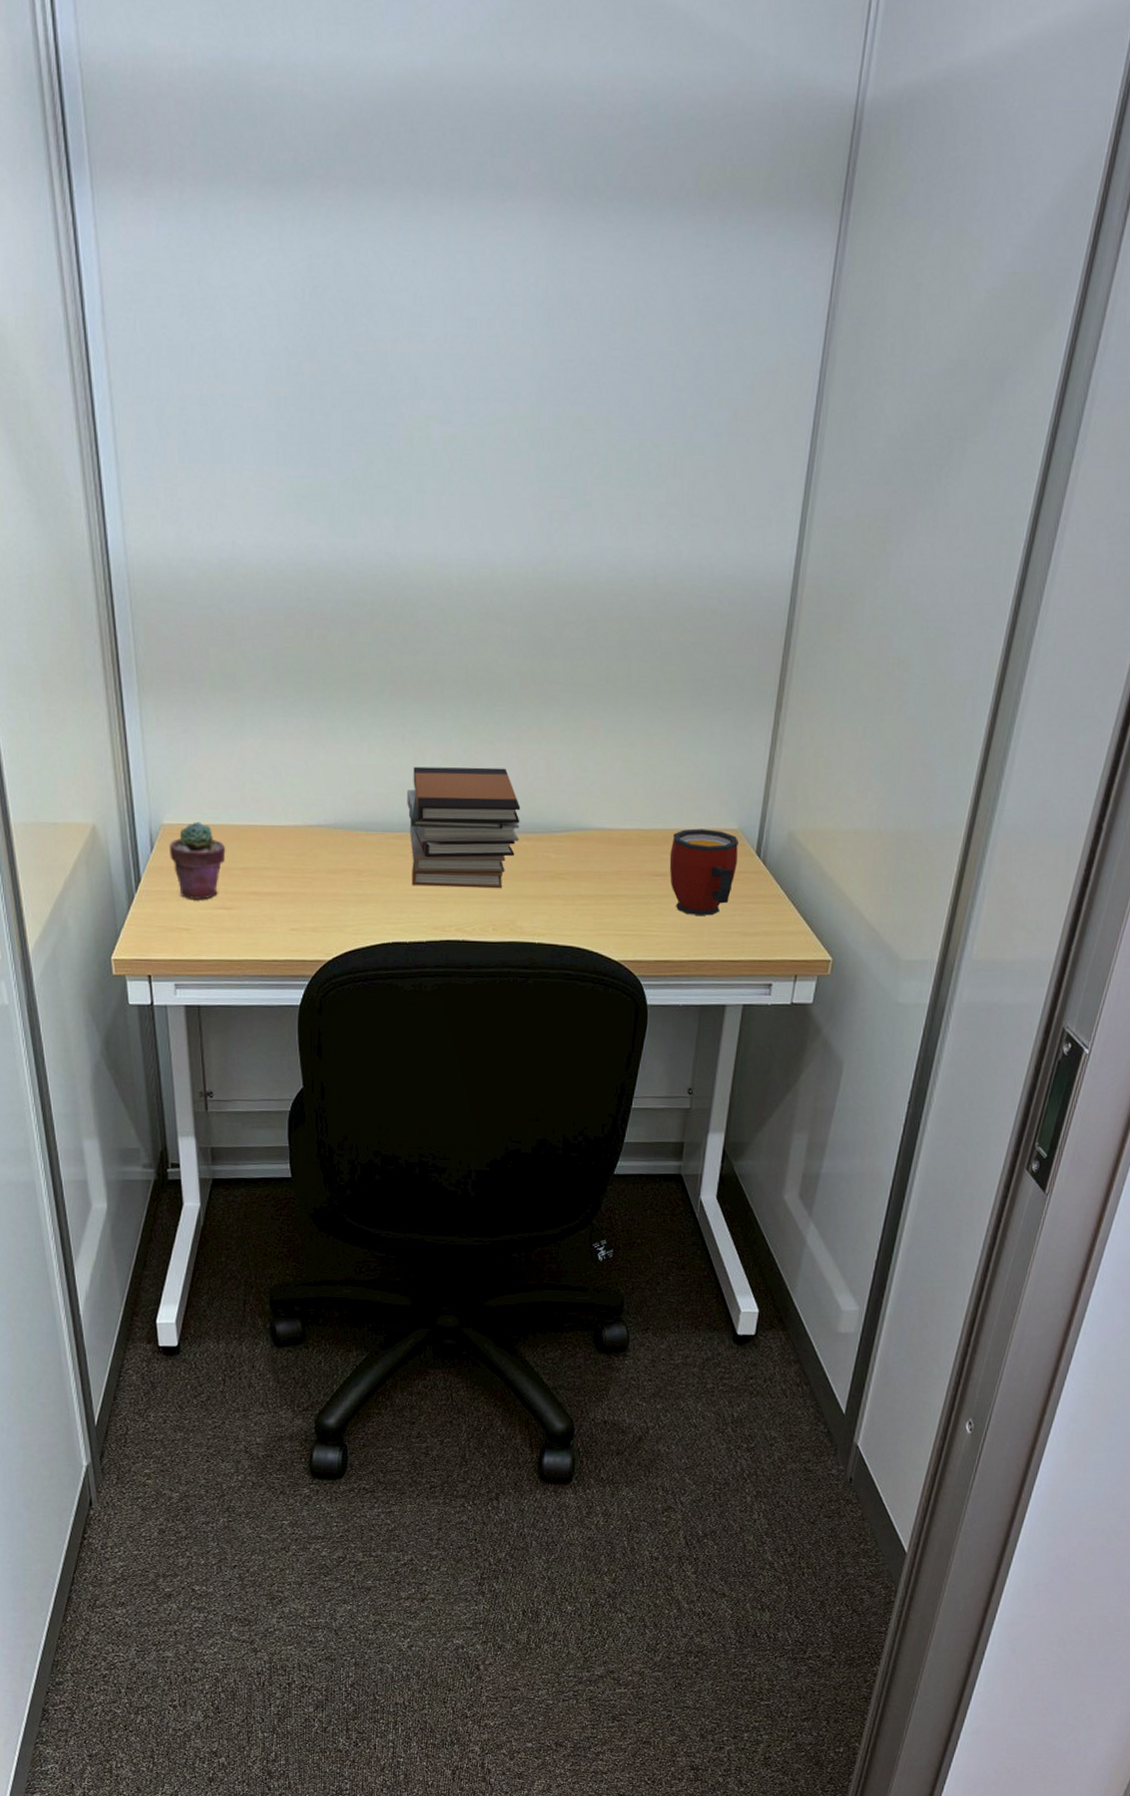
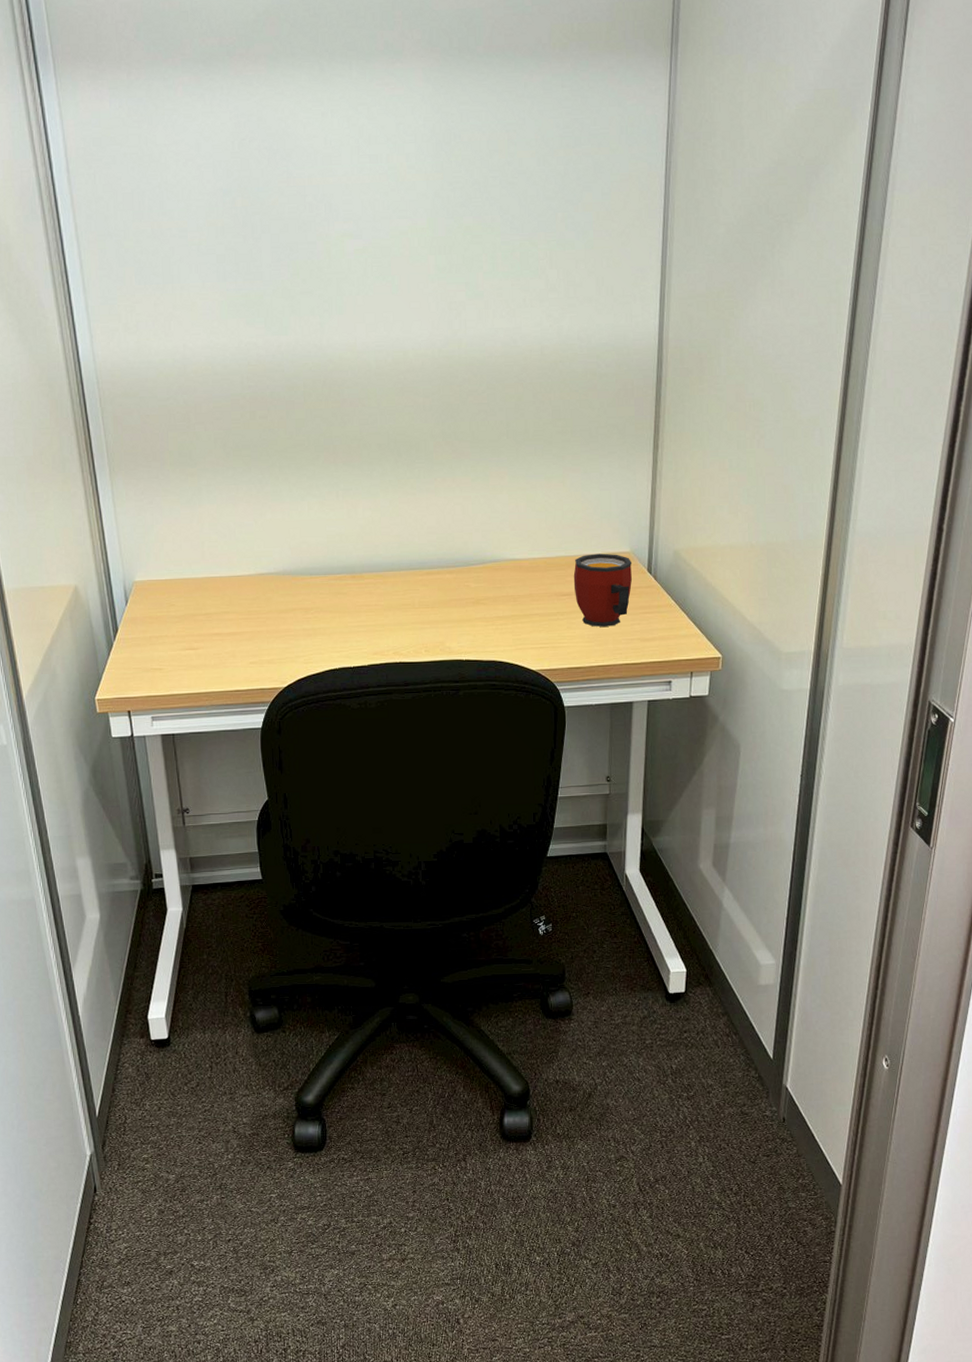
potted succulent: present [169,821,226,900] -> none [141,577,191,643]
book stack: present [407,766,521,889] -> none [344,514,443,619]

